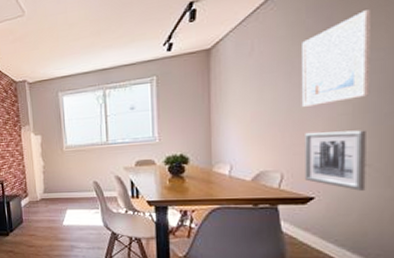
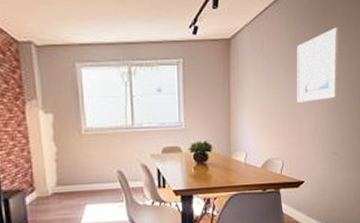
wall art: present [305,130,366,191] -> none [298,125,335,175]

